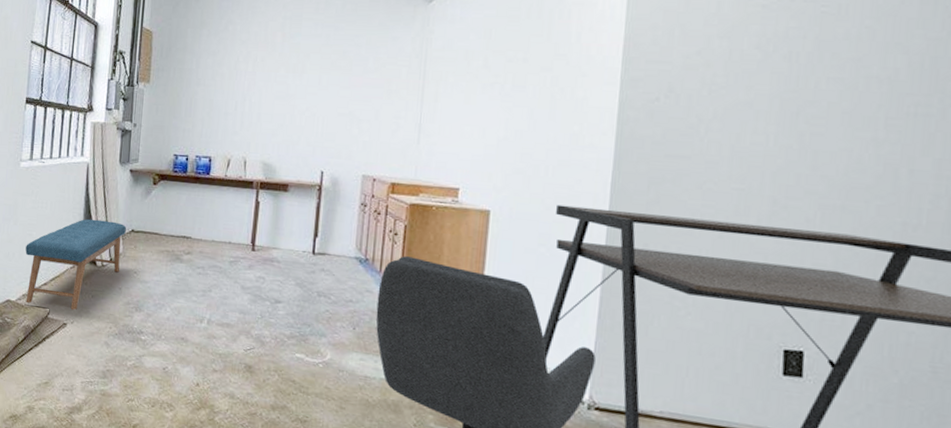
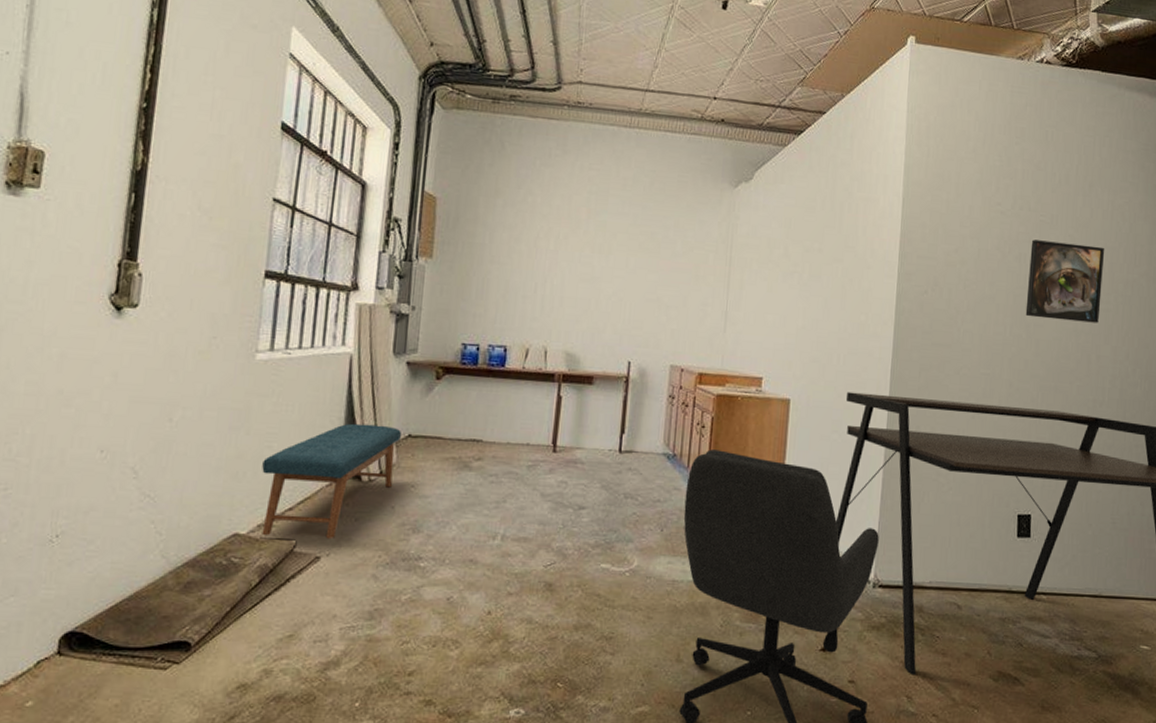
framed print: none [797,35,925,131] -> present [1025,239,1105,323]

